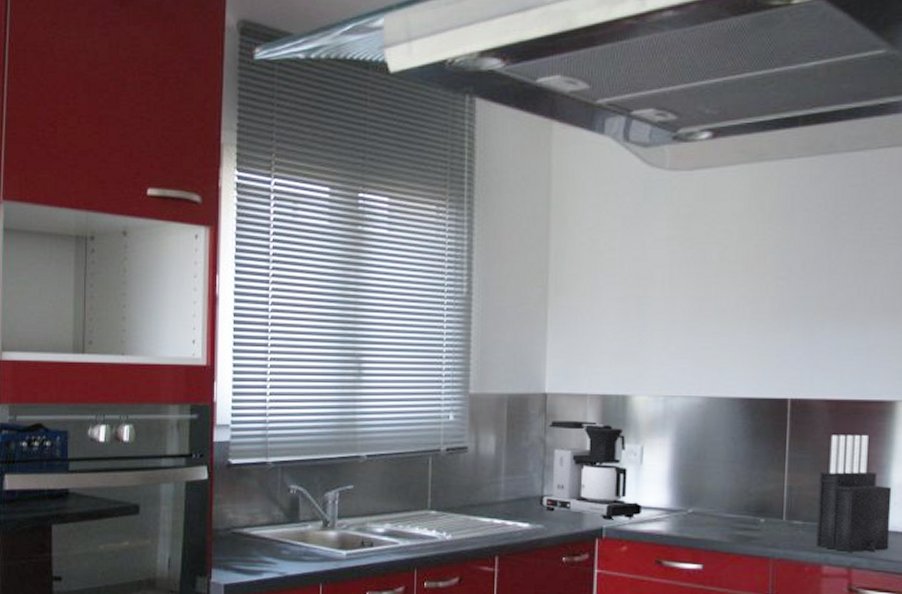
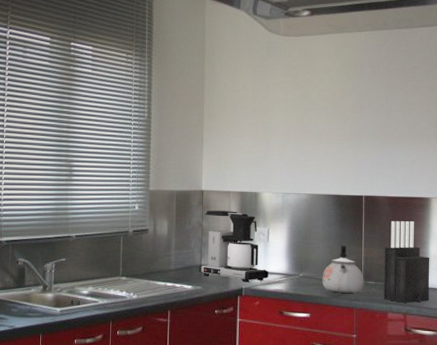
kettle: none [721,470,787,537] -> present [322,245,364,293]

